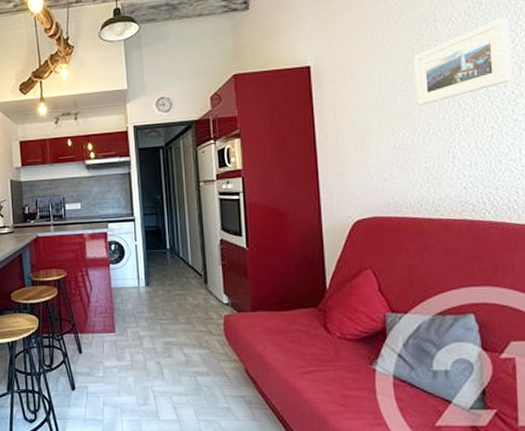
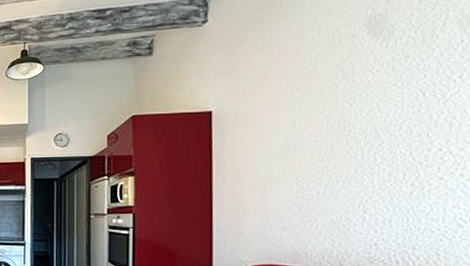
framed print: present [414,17,512,105] -> none [325,71,441,156]

